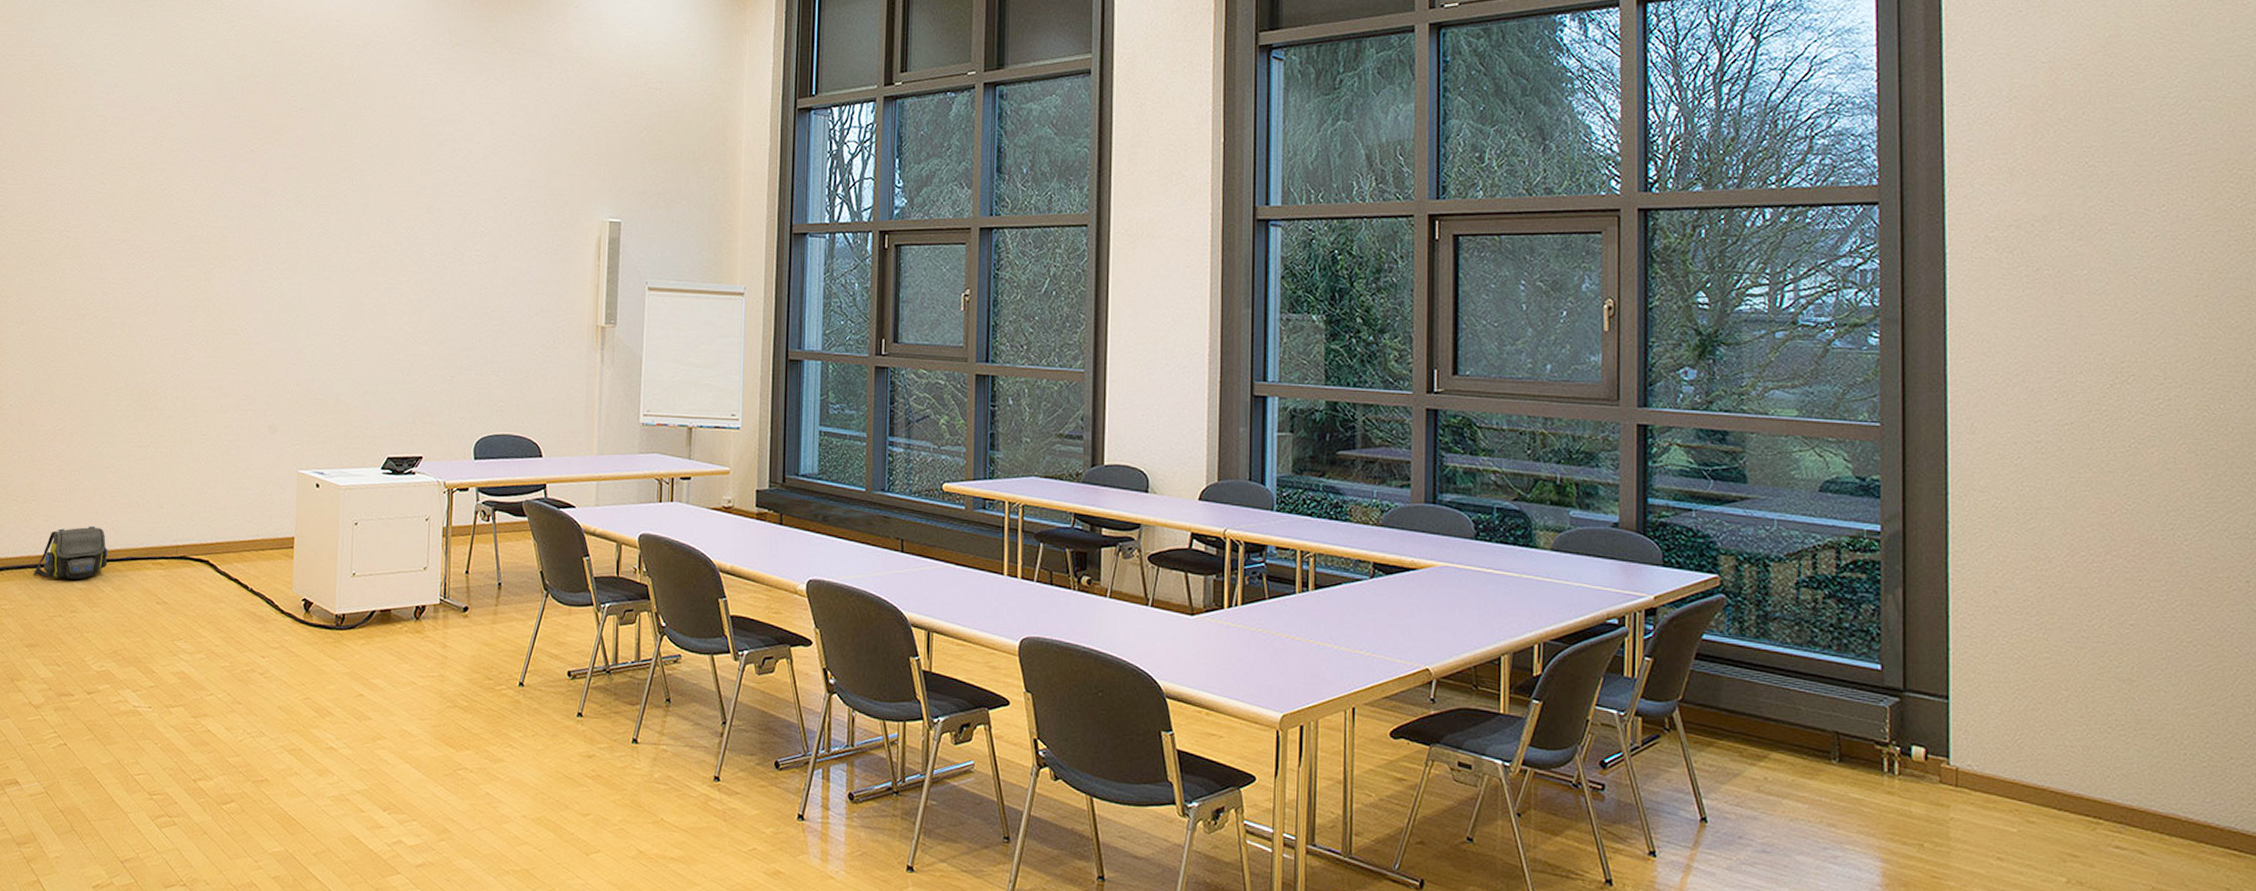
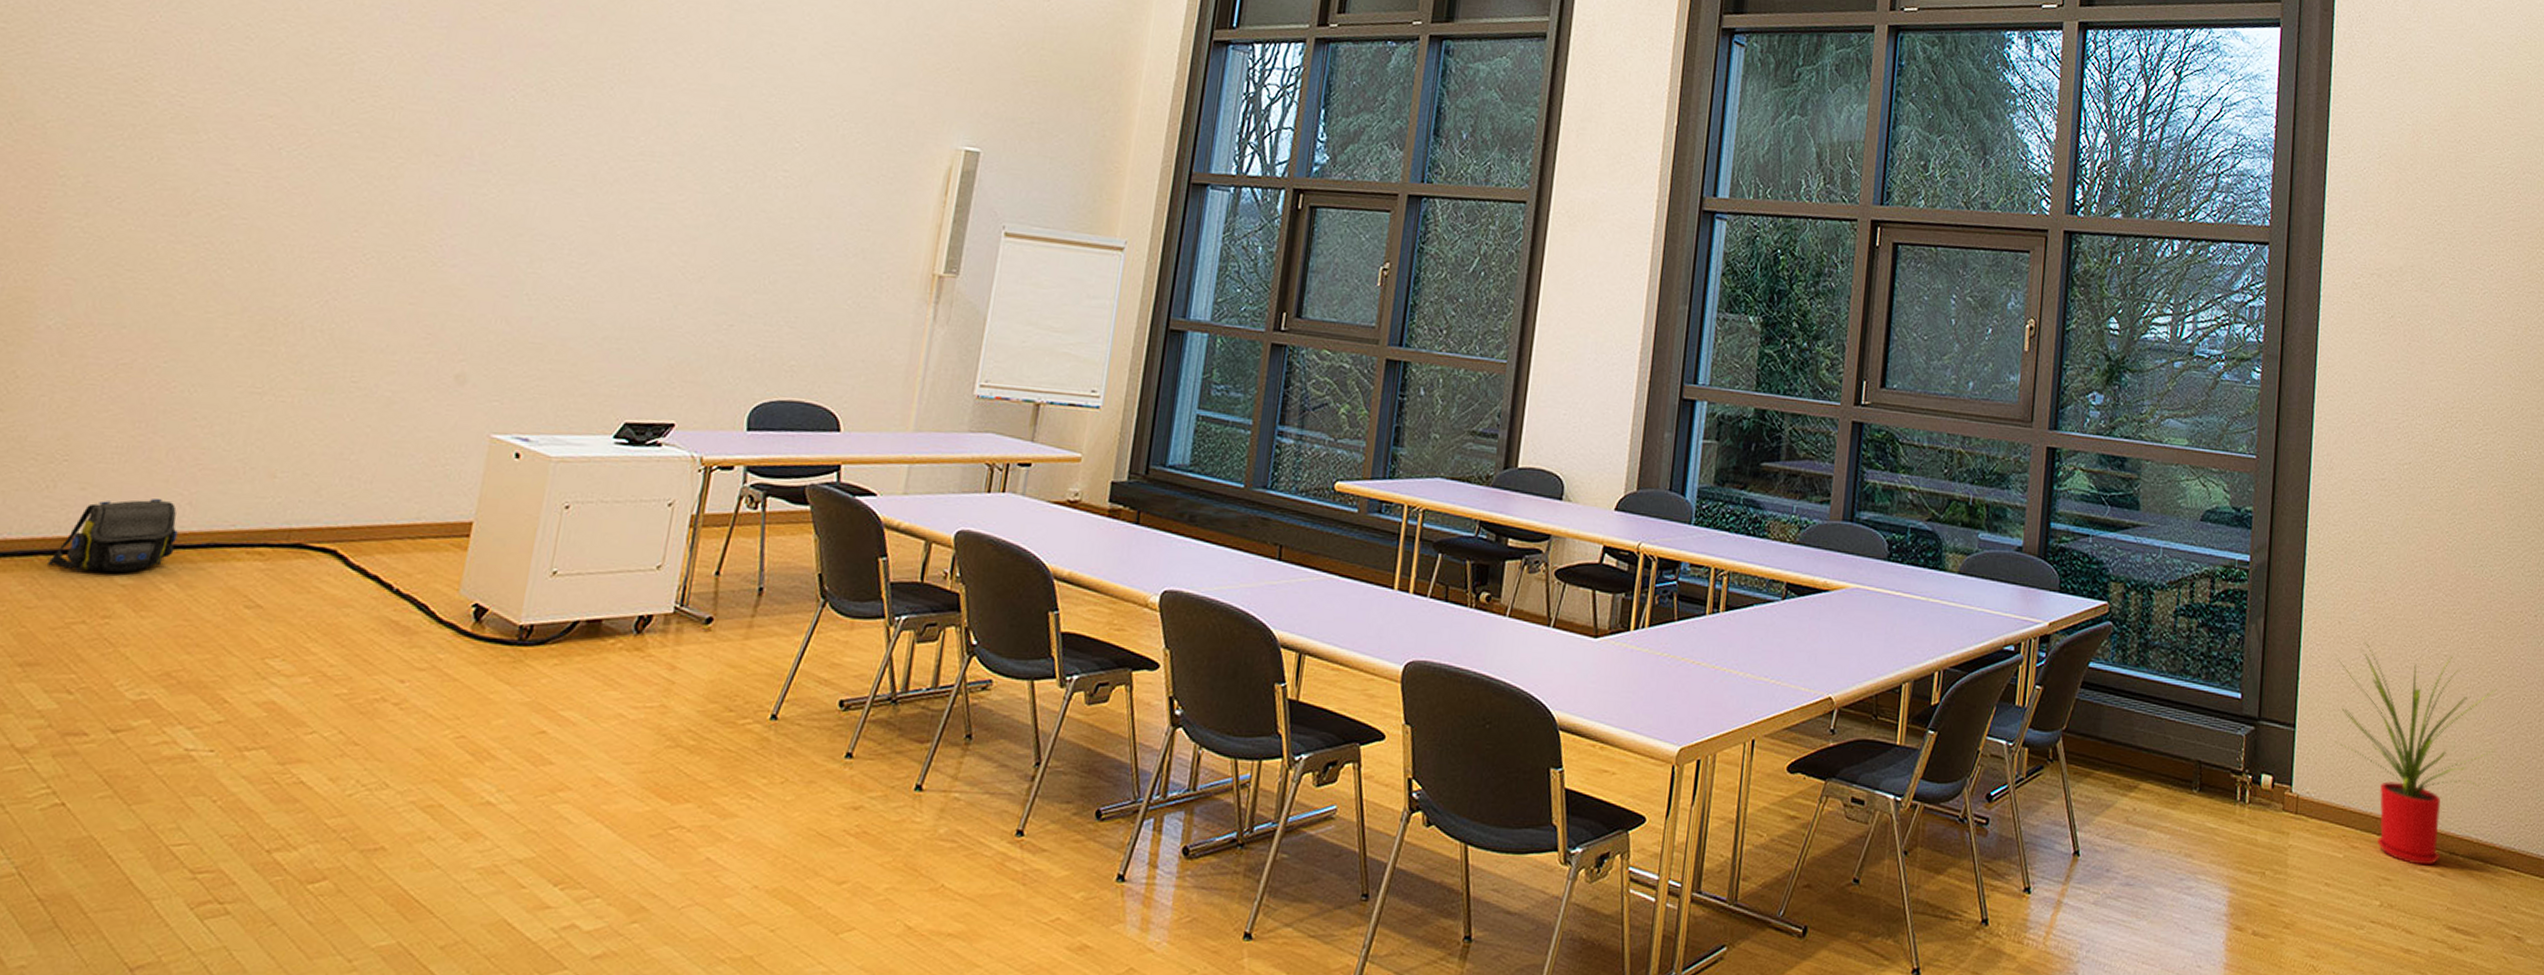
house plant: none [1993,611,2203,843] -> present [2334,641,2497,866]

